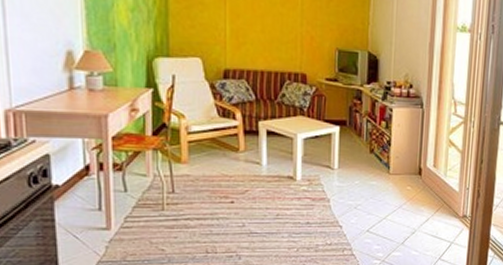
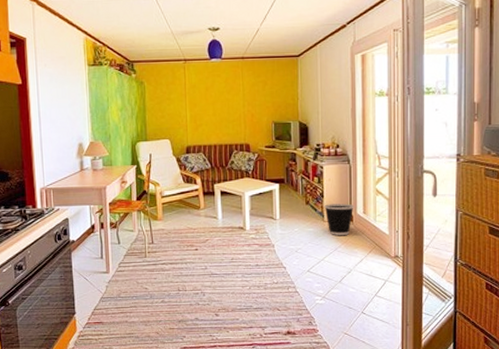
wastebasket: none [390,154,424,191] -> present [324,203,354,235]

